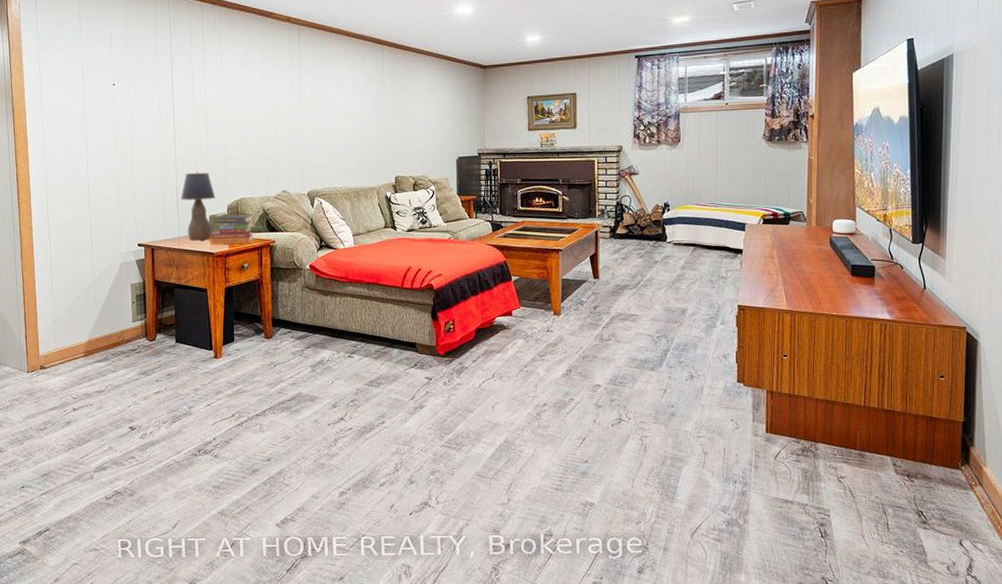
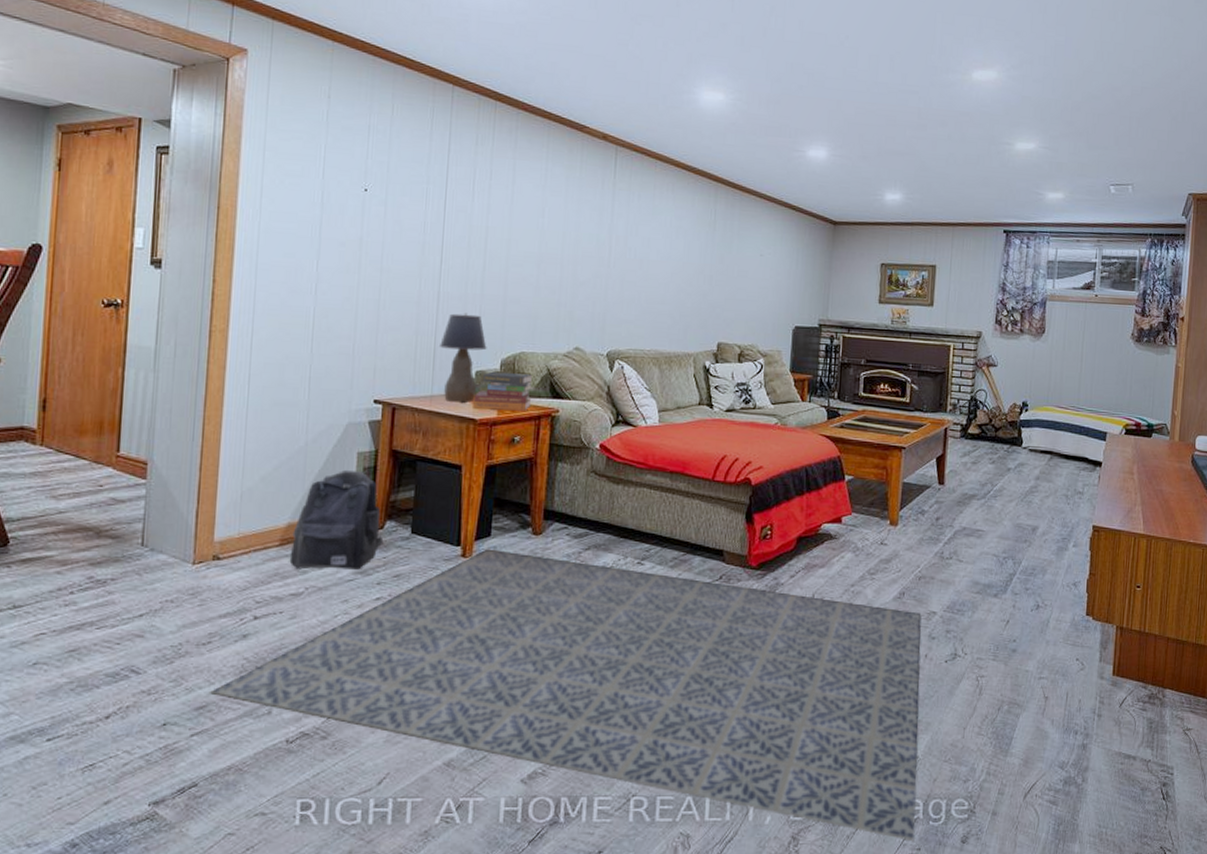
area rug: none [50,351,597,572] -> present [210,549,922,842]
backpack: none [92,297,157,372] -> present [289,469,384,570]

